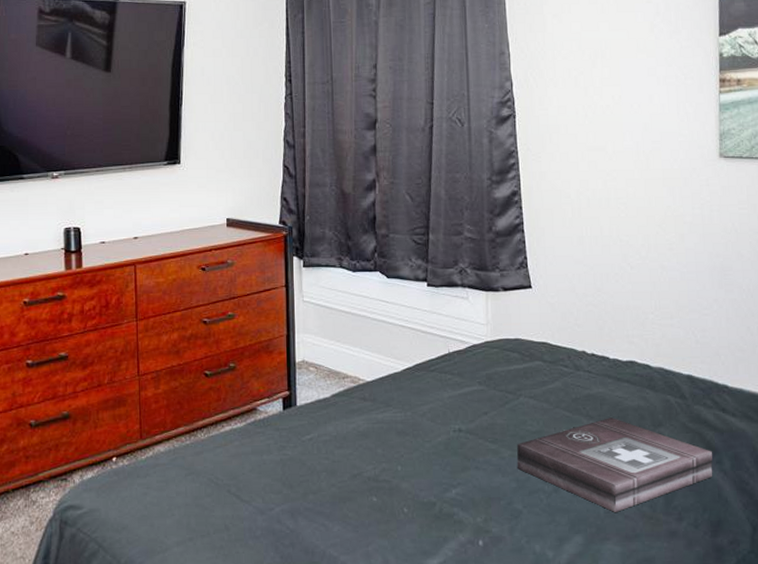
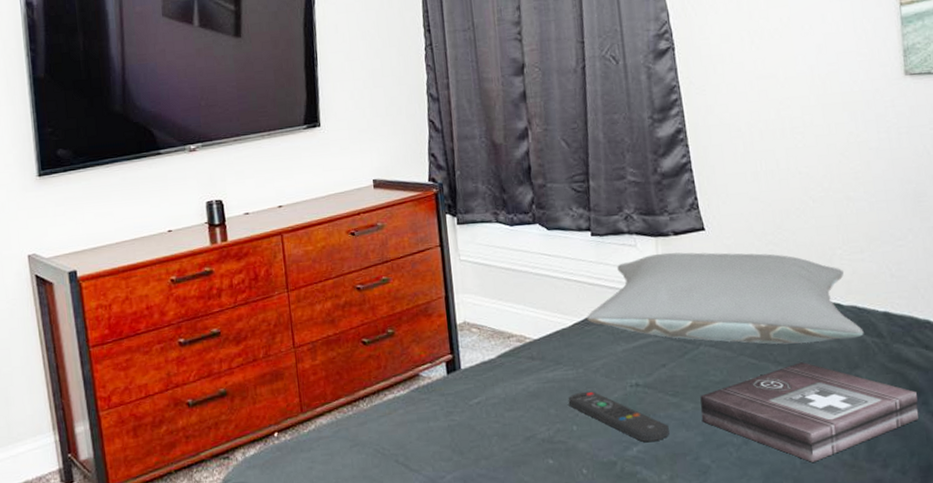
remote control: none [395,434,486,485] -> present [568,391,669,442]
pillow: none [417,307,669,400] -> present [586,252,864,344]

